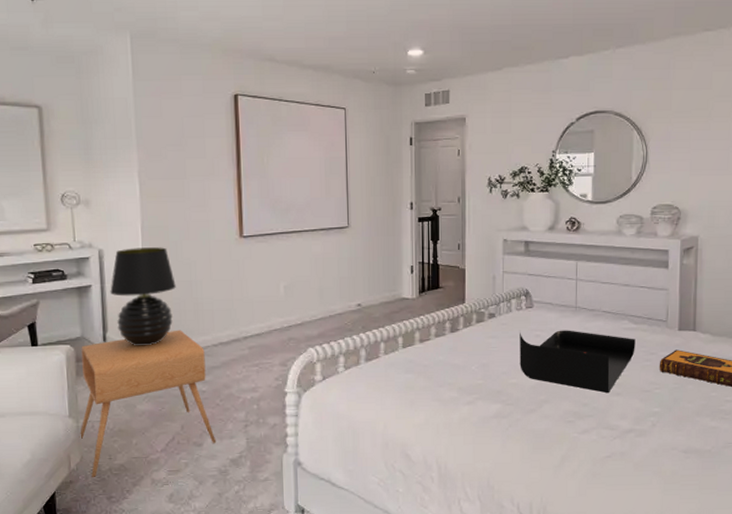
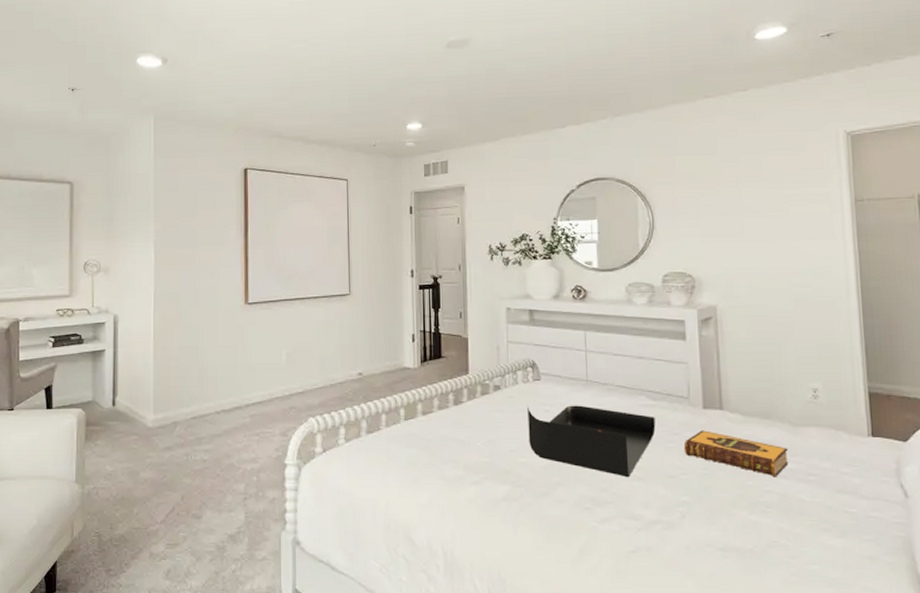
side table: present [79,329,217,477] -> none [83,395,216,547]
table lamp: present [110,247,176,346] -> none [122,313,183,412]

